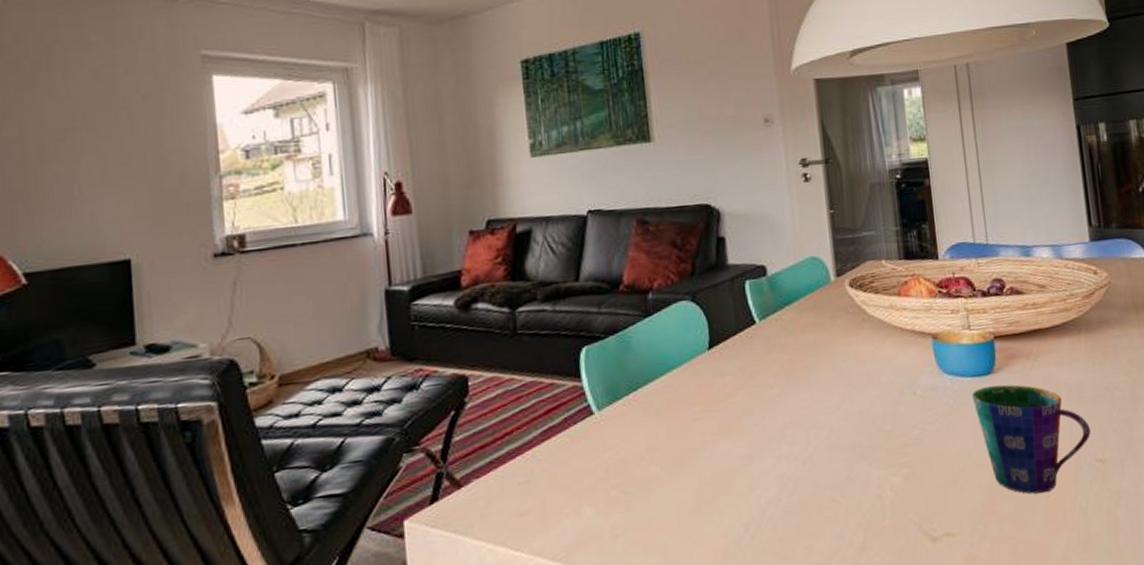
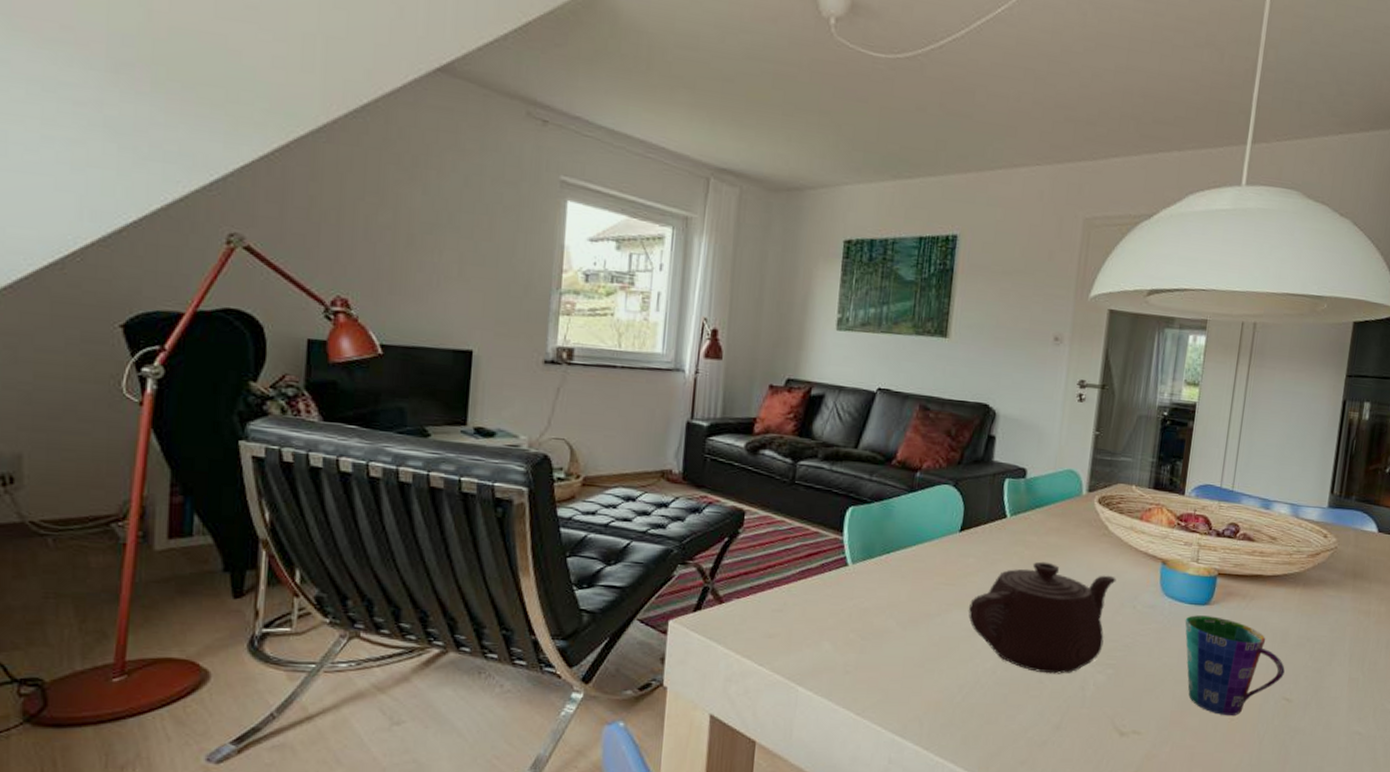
teapot: none [735,363,891,490] -> present [968,561,1116,674]

